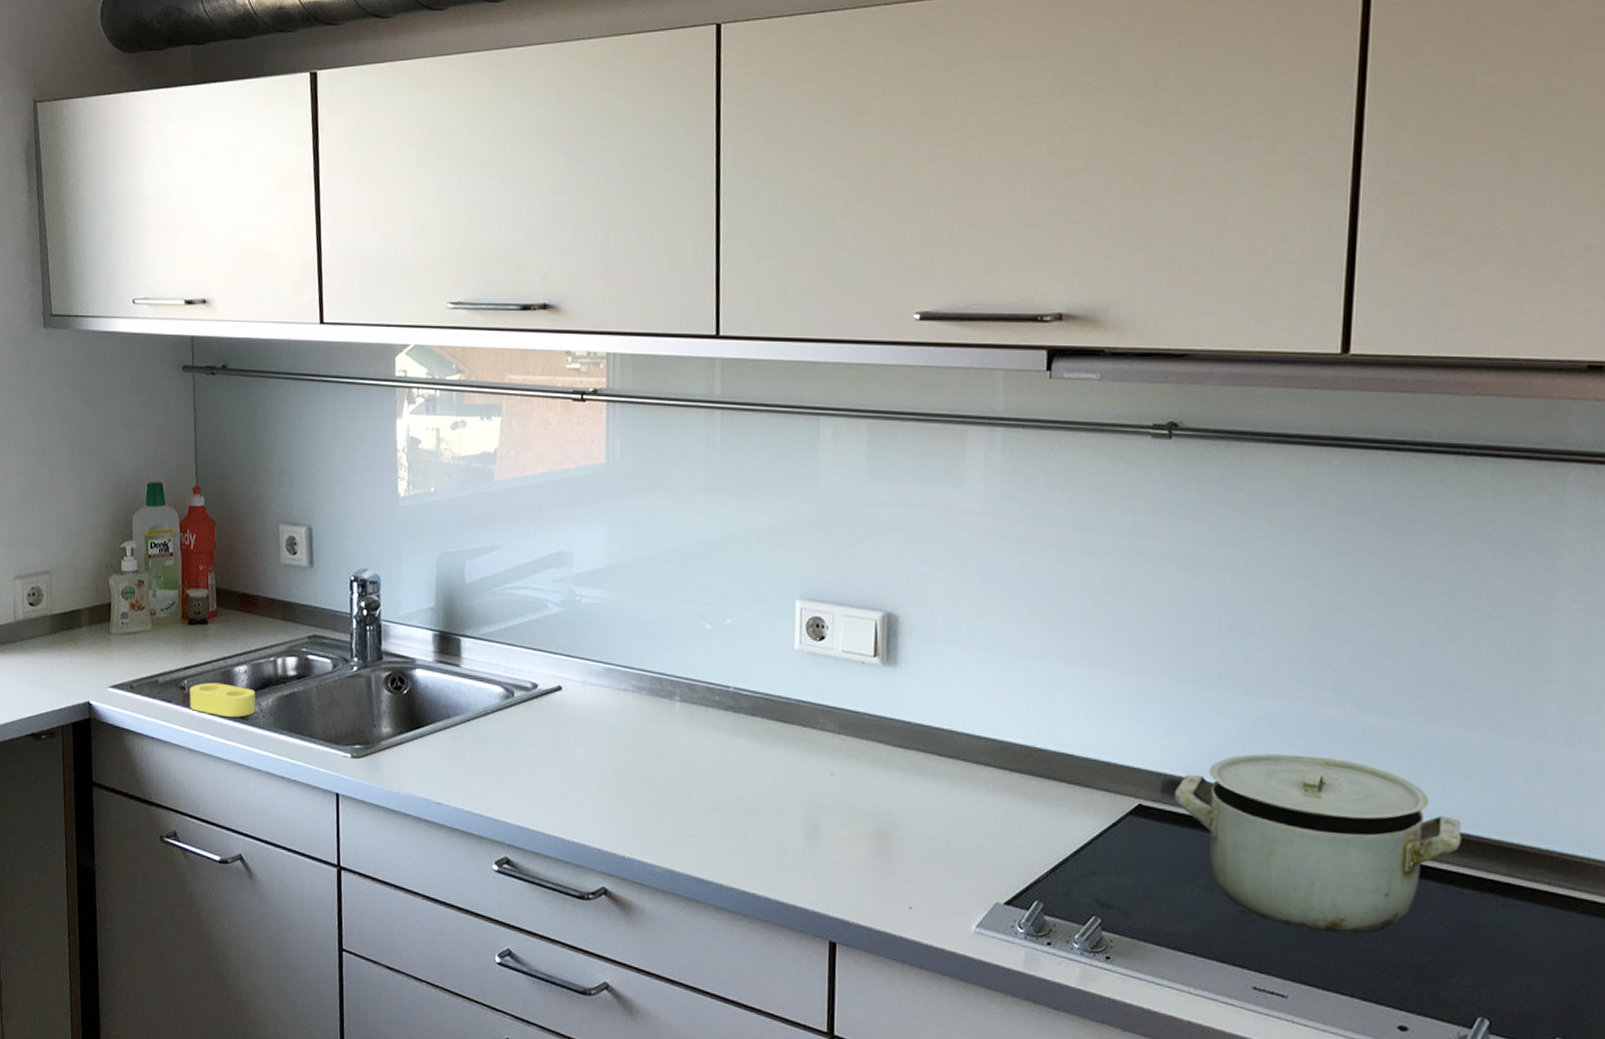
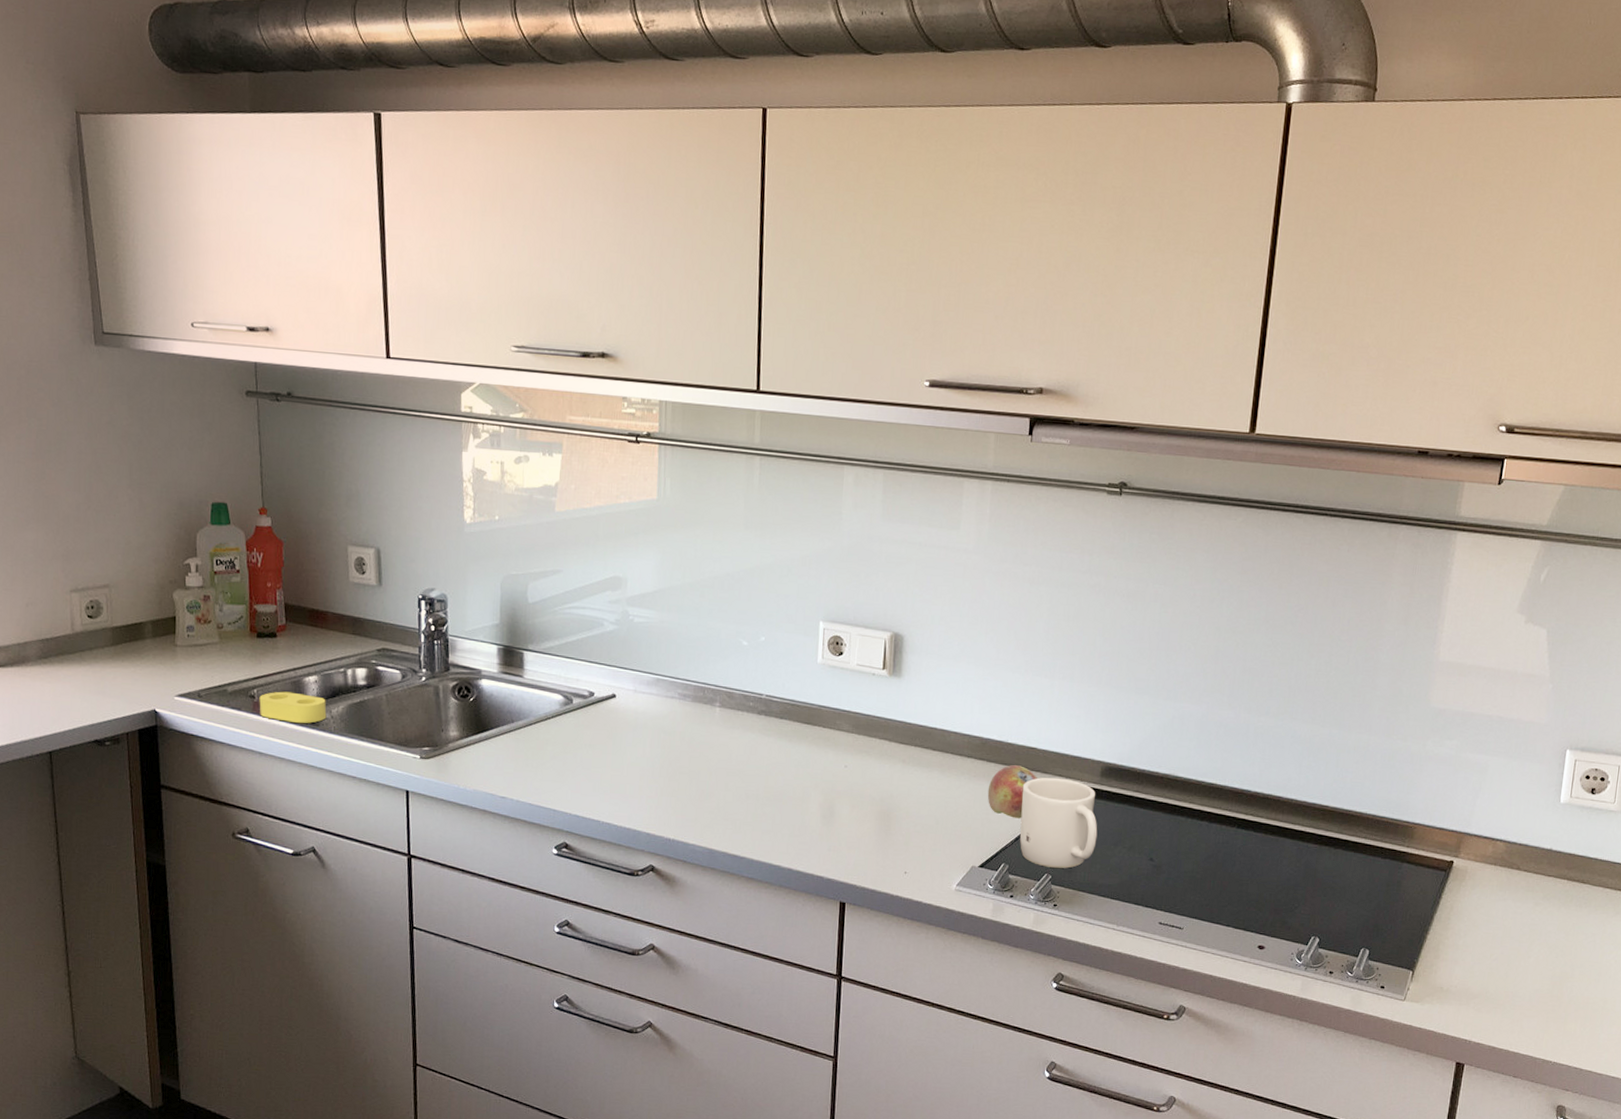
fruit: none [1012,776,1076,844] -> present [987,765,1037,819]
mug: none [1056,792,1161,911] -> present [1019,777,1098,869]
saucepan: present [1174,753,1462,934] -> none [1109,745,1310,879]

